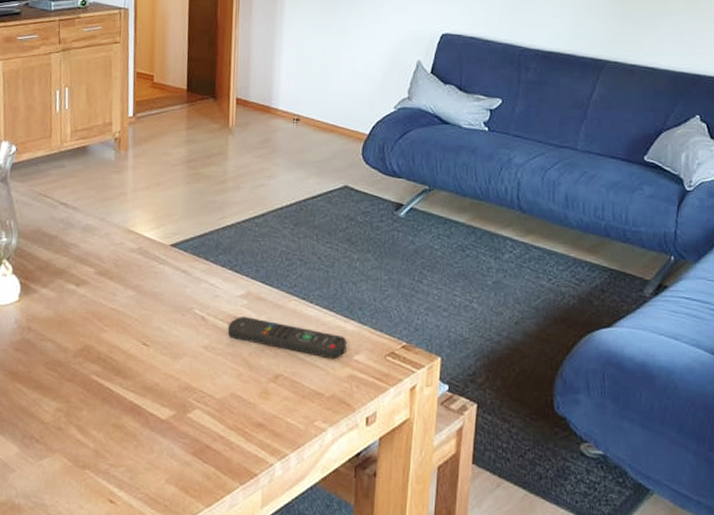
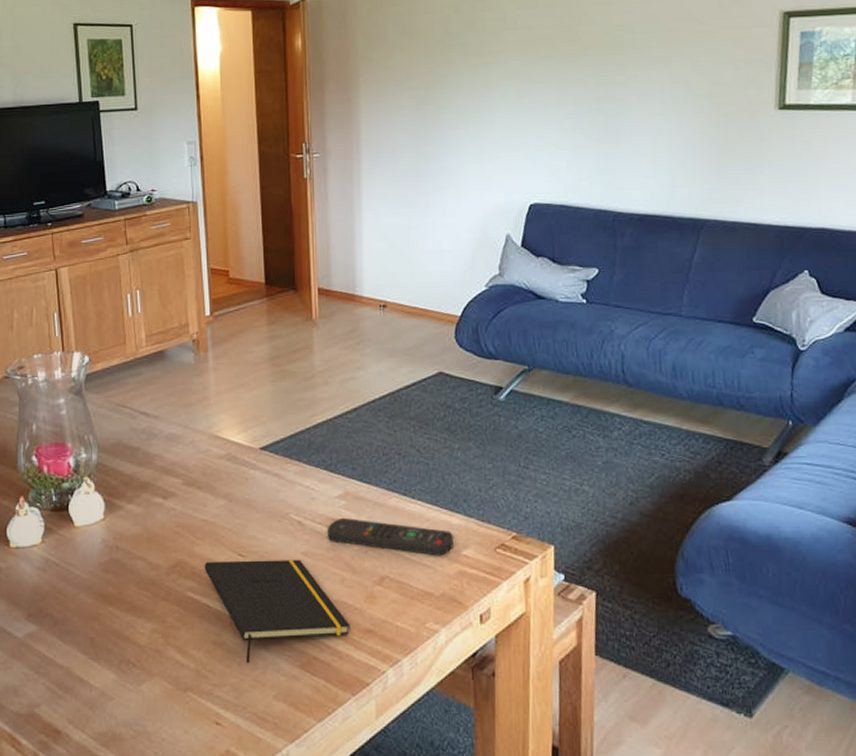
notepad: none [109,348,243,446] -> present [204,559,350,663]

